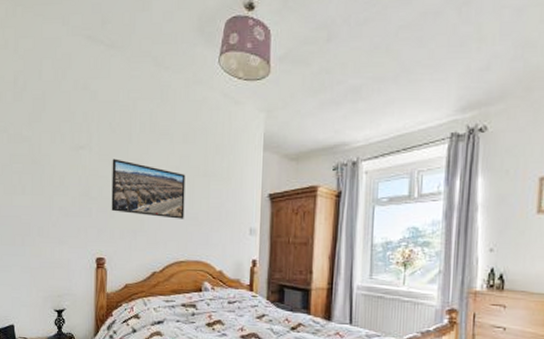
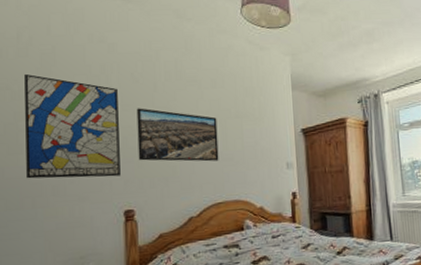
wall art: none [18,117,97,224] -> present [25,73,121,179]

